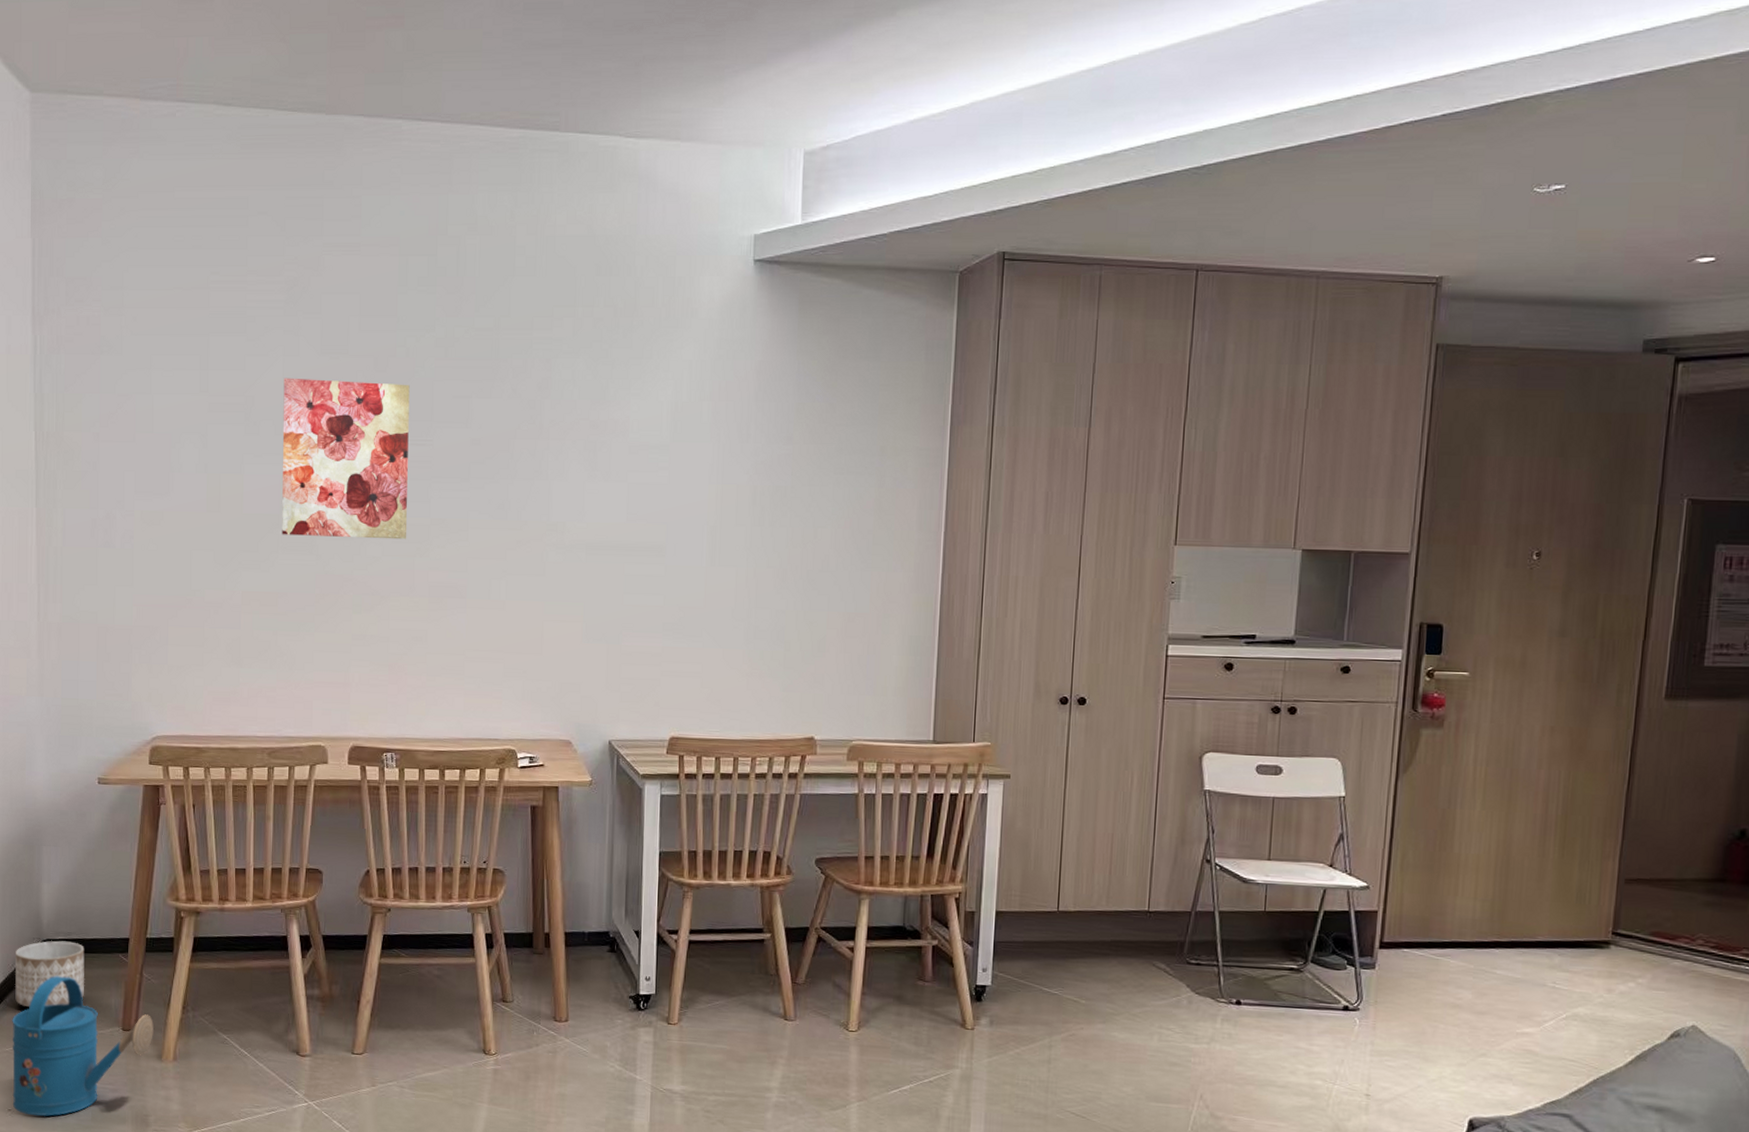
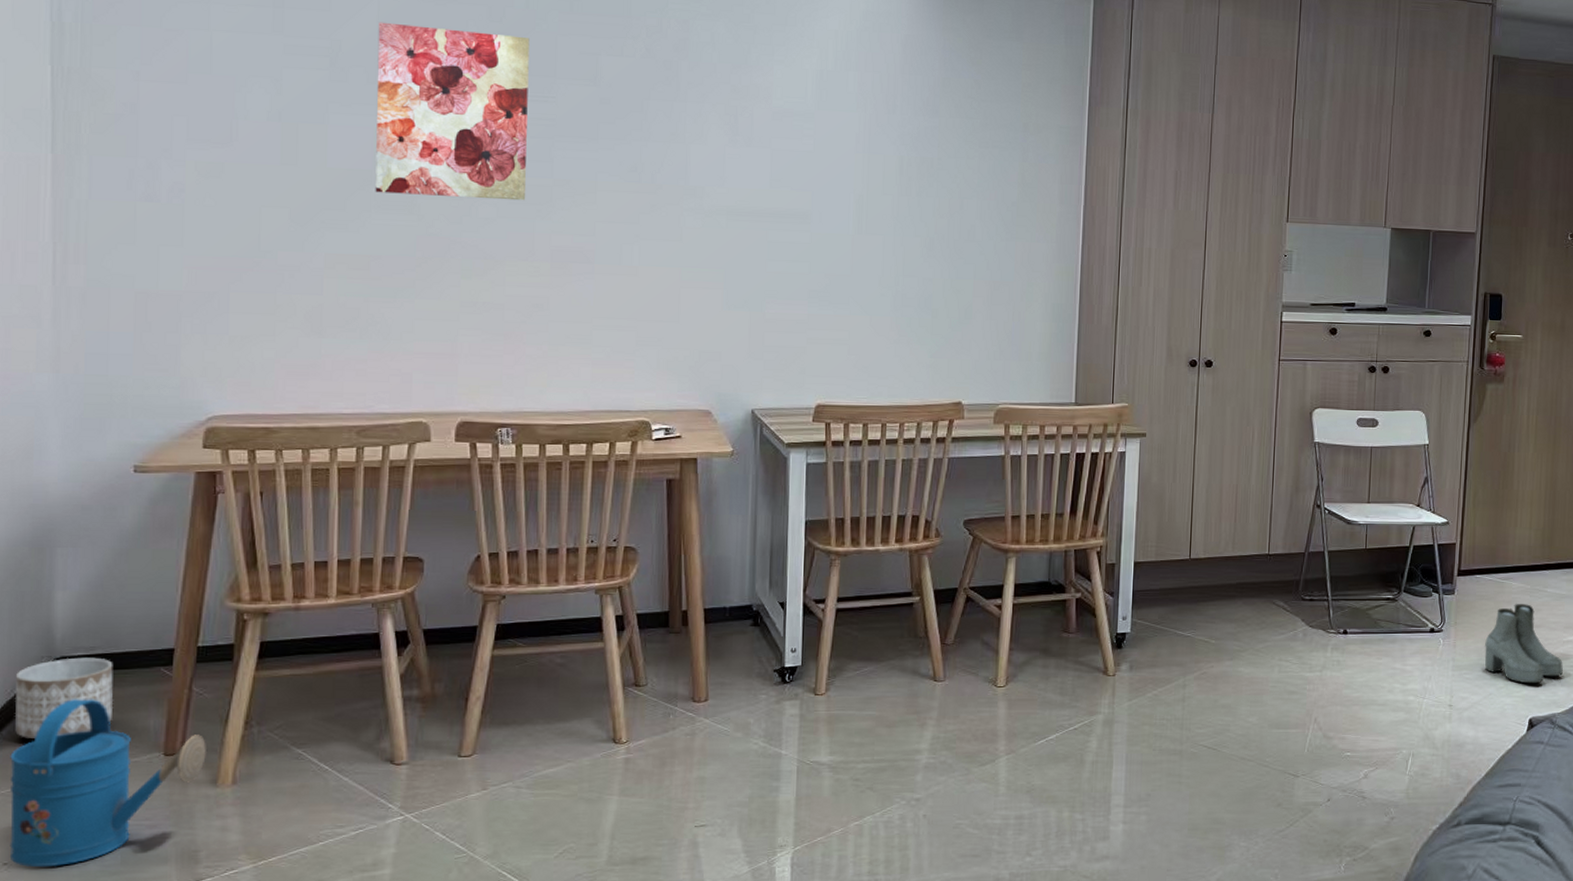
boots: none [1412,985,1516,1080] -> present [1484,604,1563,684]

